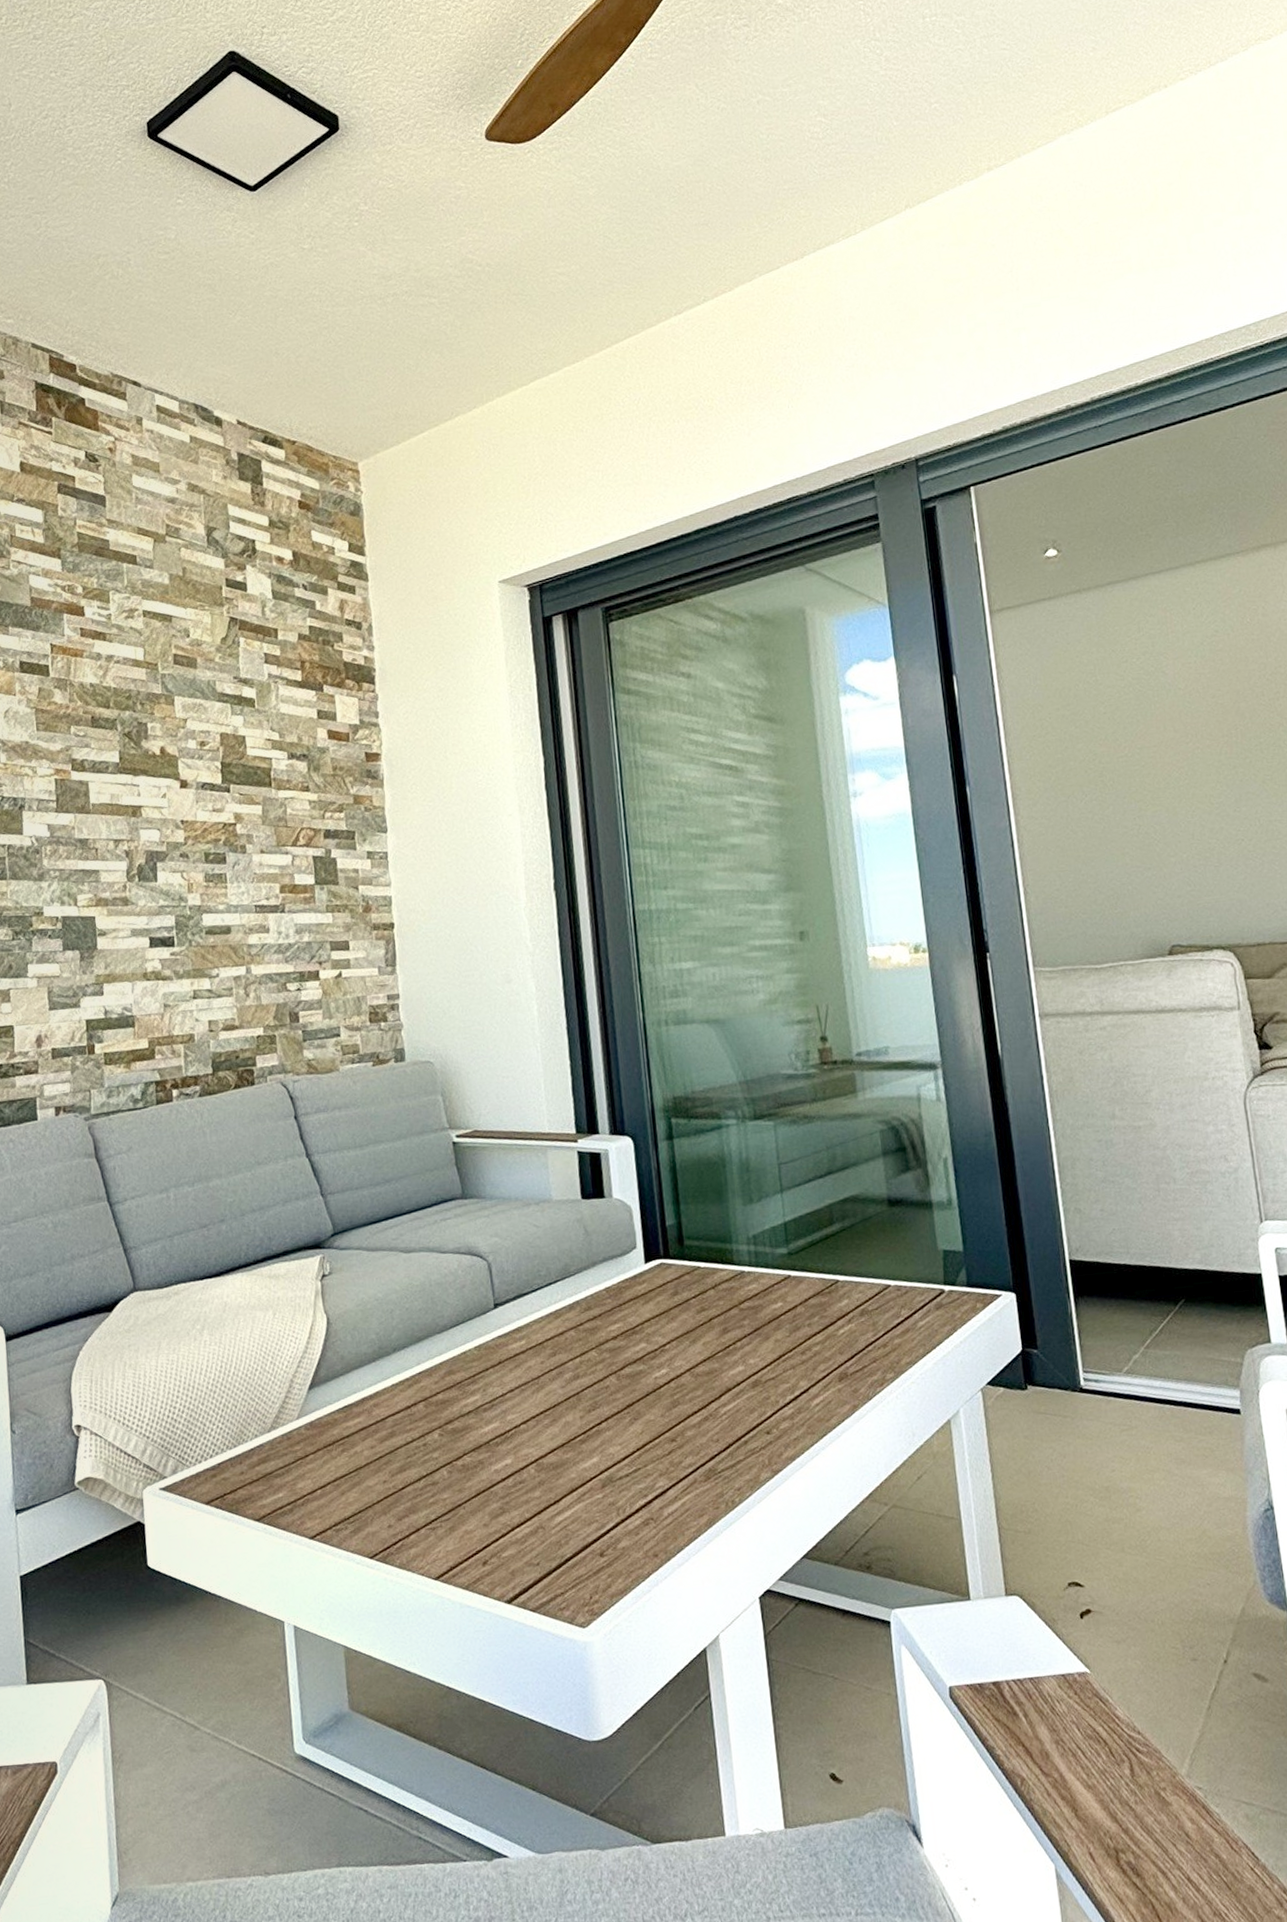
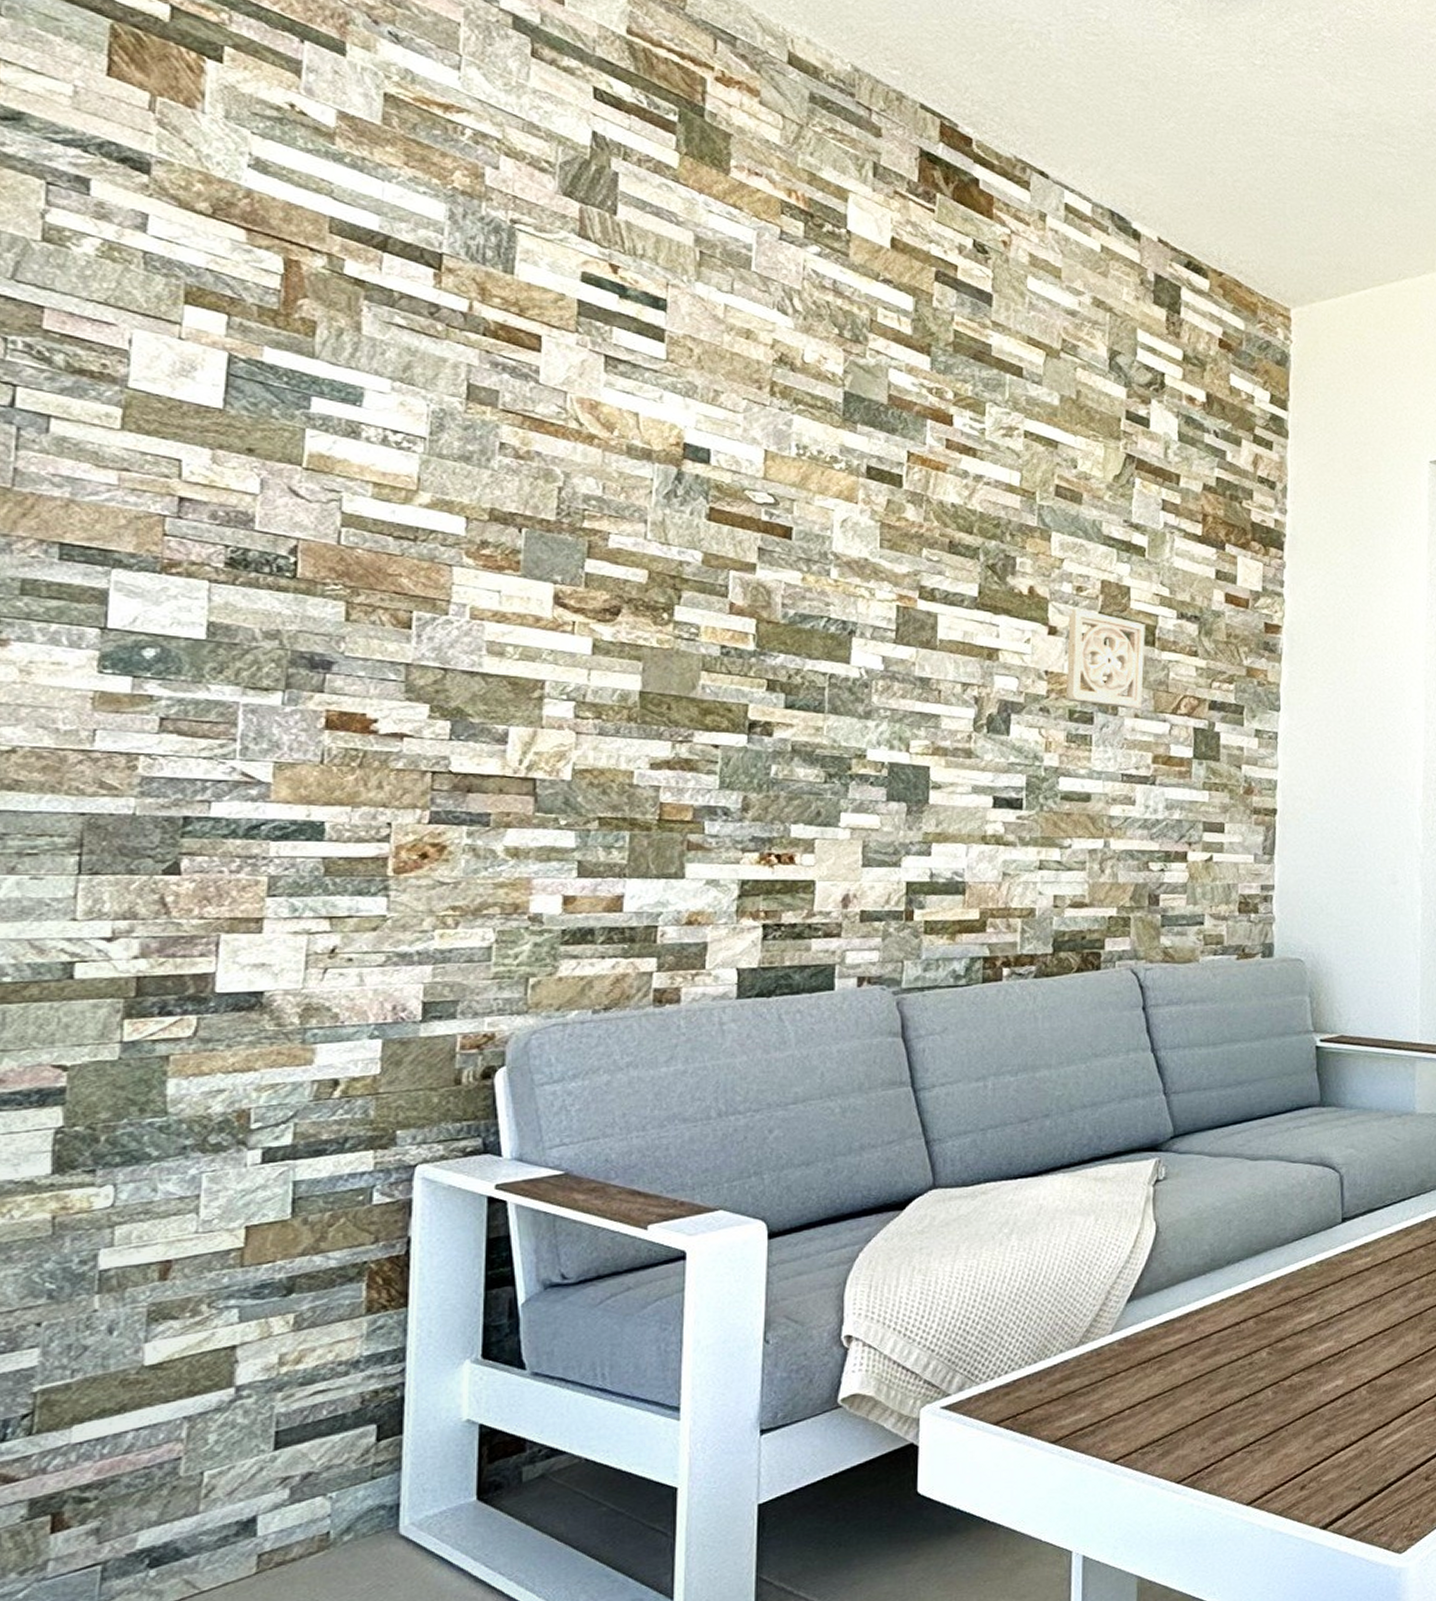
wall ornament: none [195,761,266,847] -> present [1067,608,1146,709]

